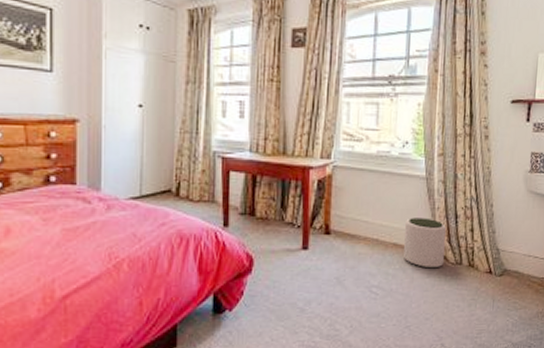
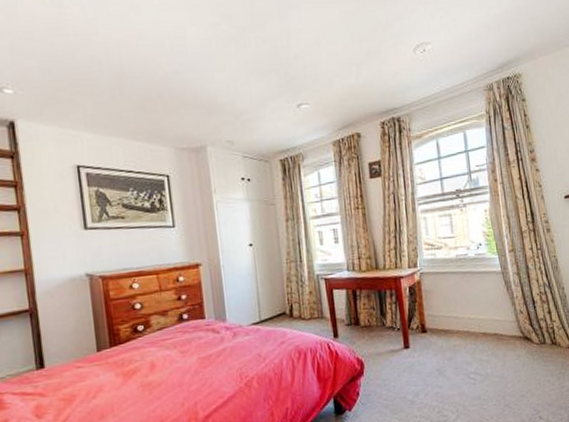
plant pot: present [404,218,446,269] -> none [490,306,529,351]

